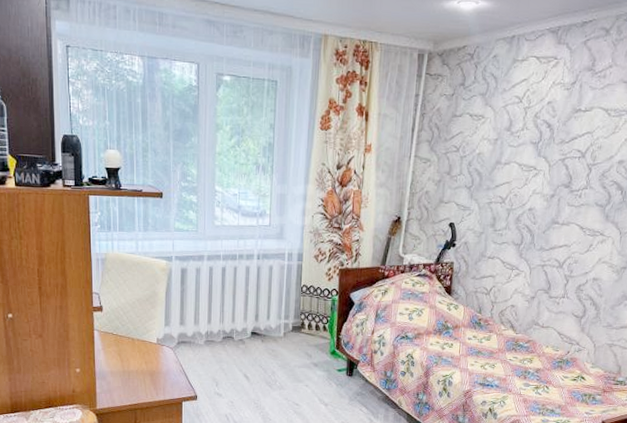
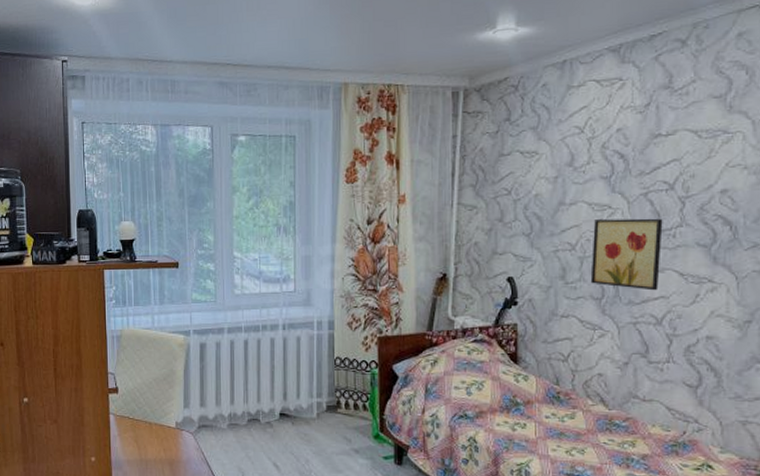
wall art: none [513,178,574,240] -> present [590,218,663,291]

